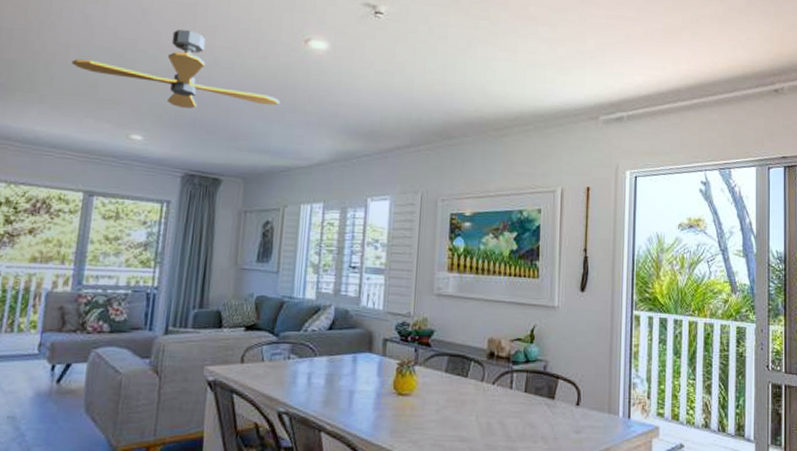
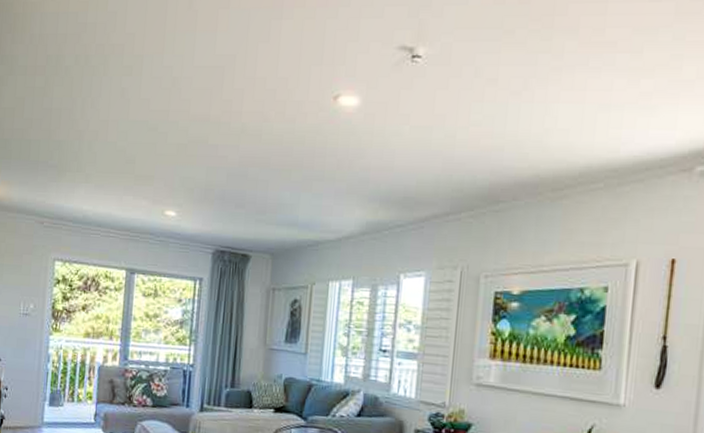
ceiling fan: present [71,30,281,108] -> none [111,96,308,181]

